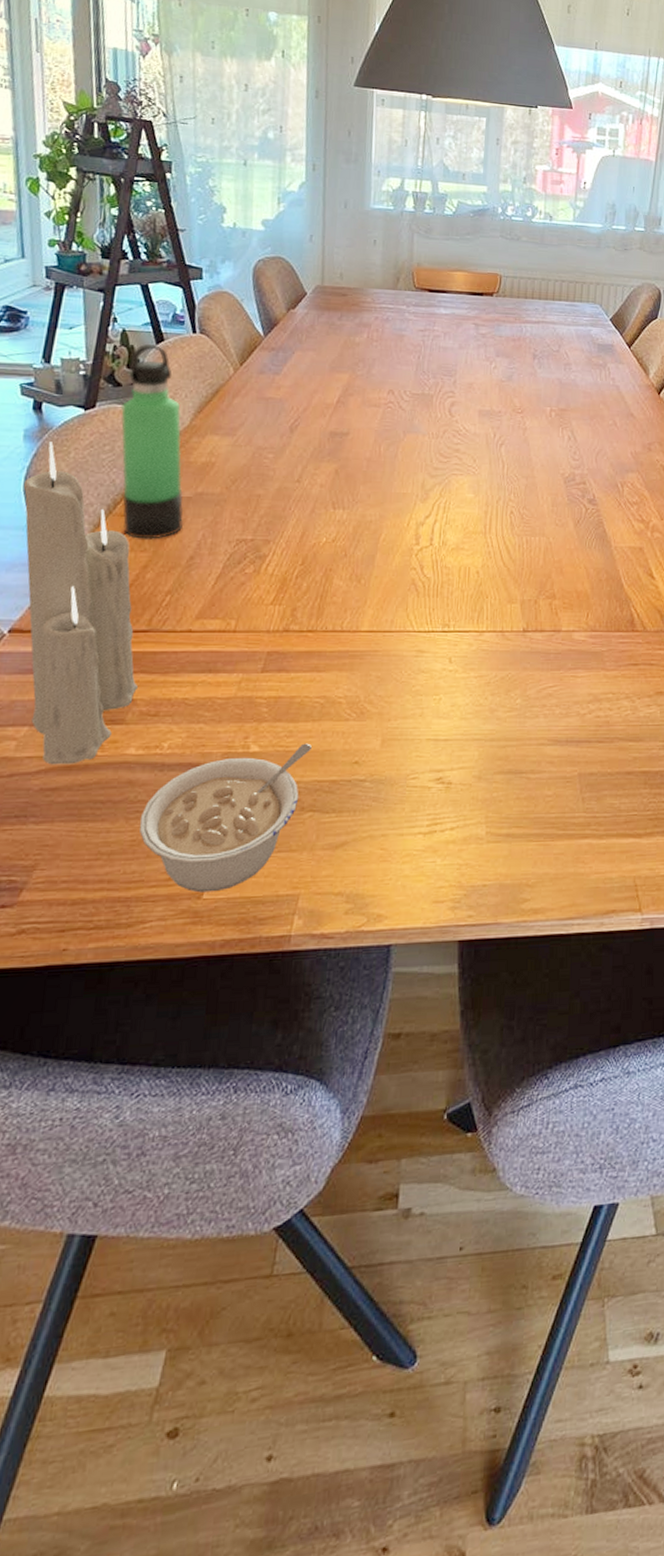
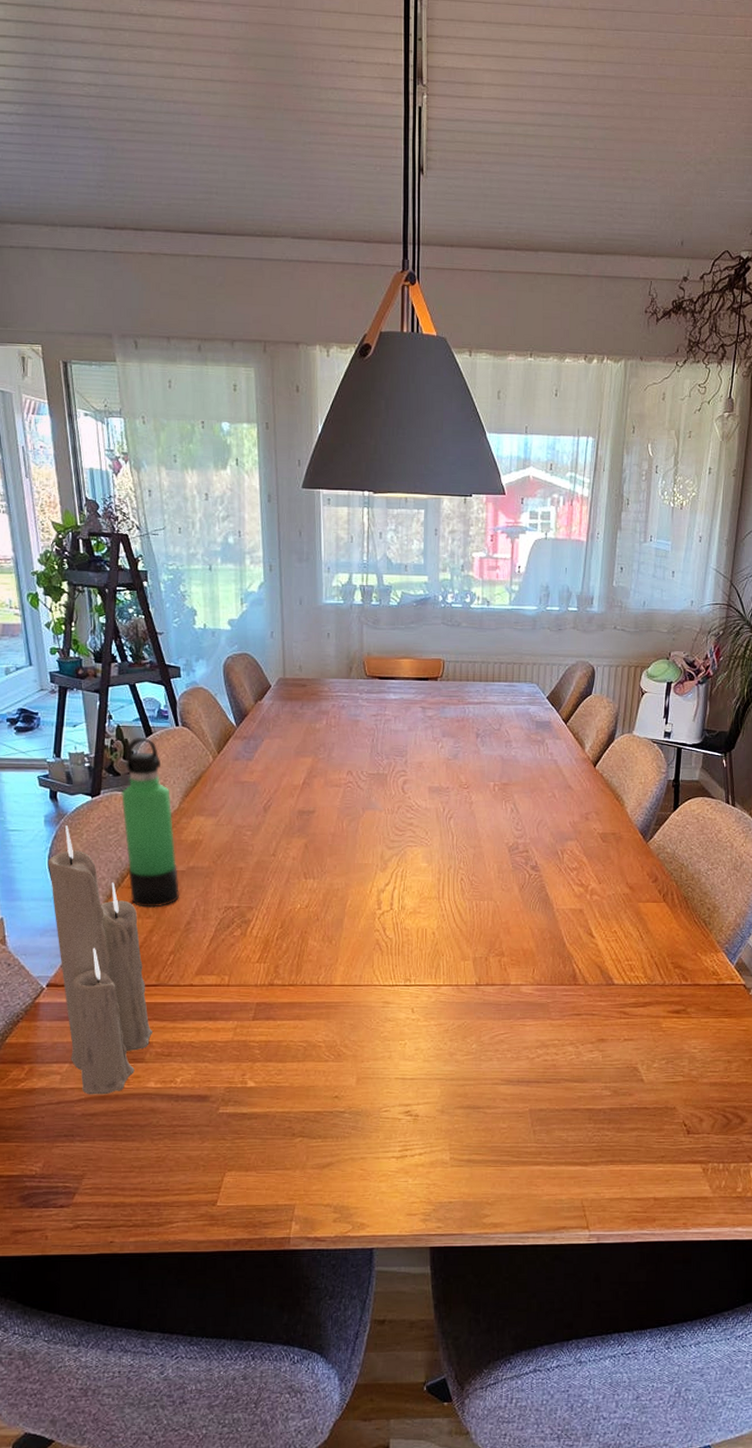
legume: present [139,743,312,893] -> none [162,1080,298,1201]

